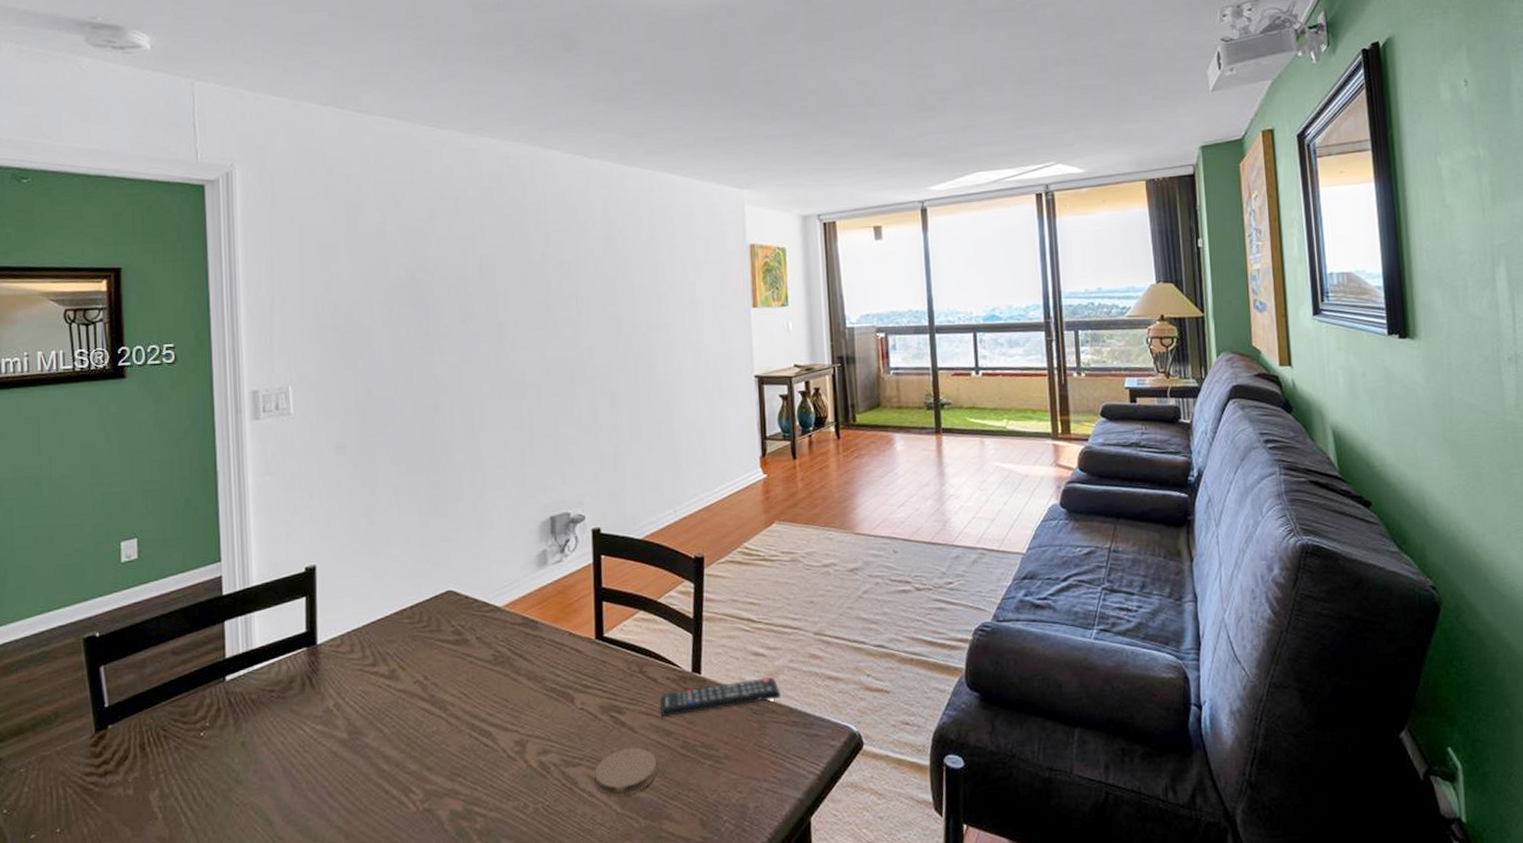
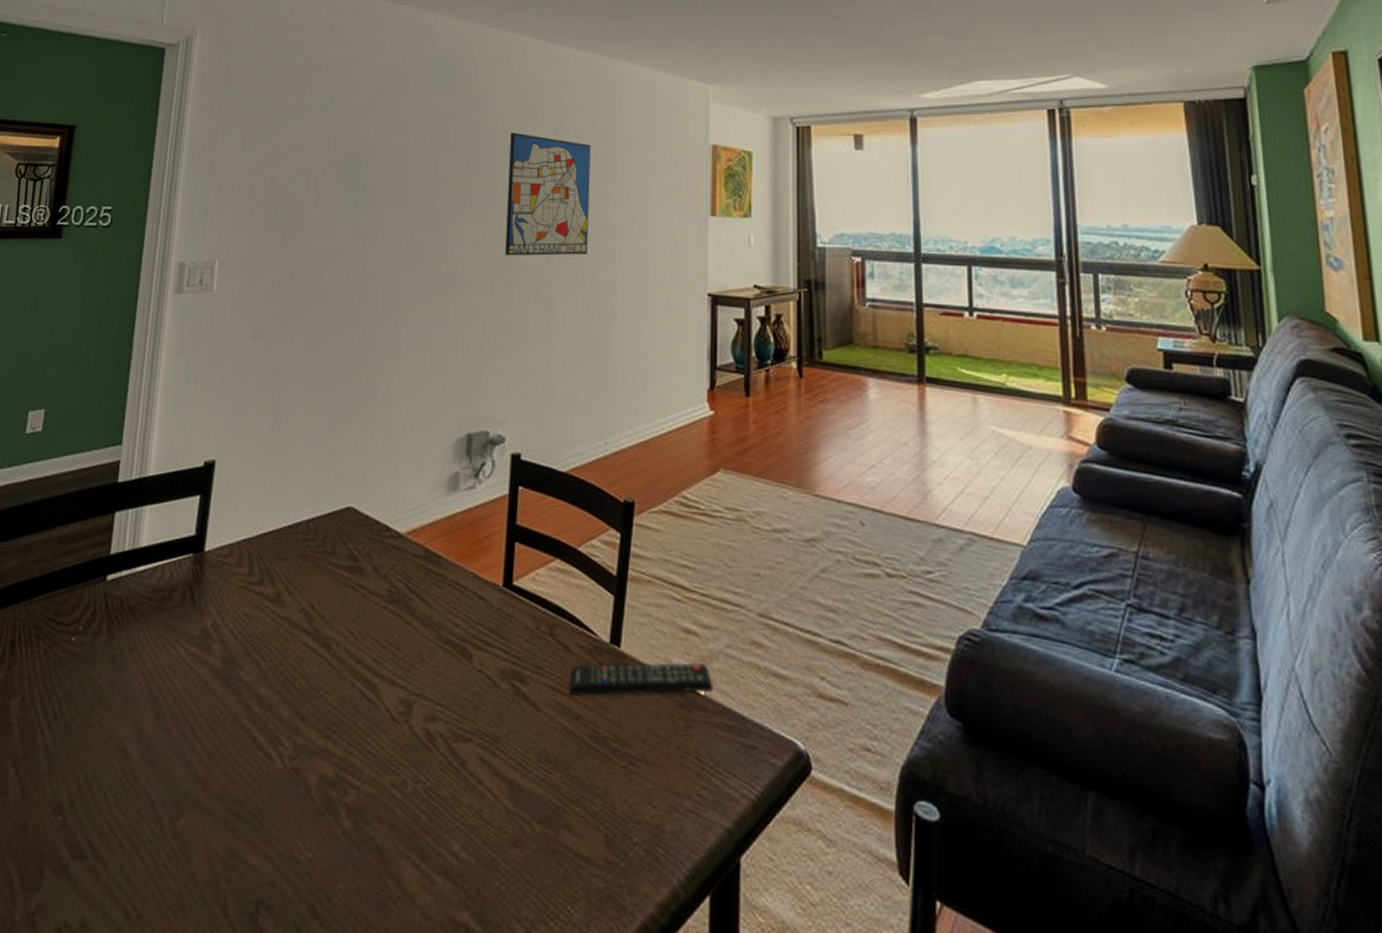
wall art: none [563,245,645,358] -> present [505,132,591,256]
coaster: present [594,747,657,797] -> none [486,728,559,790]

